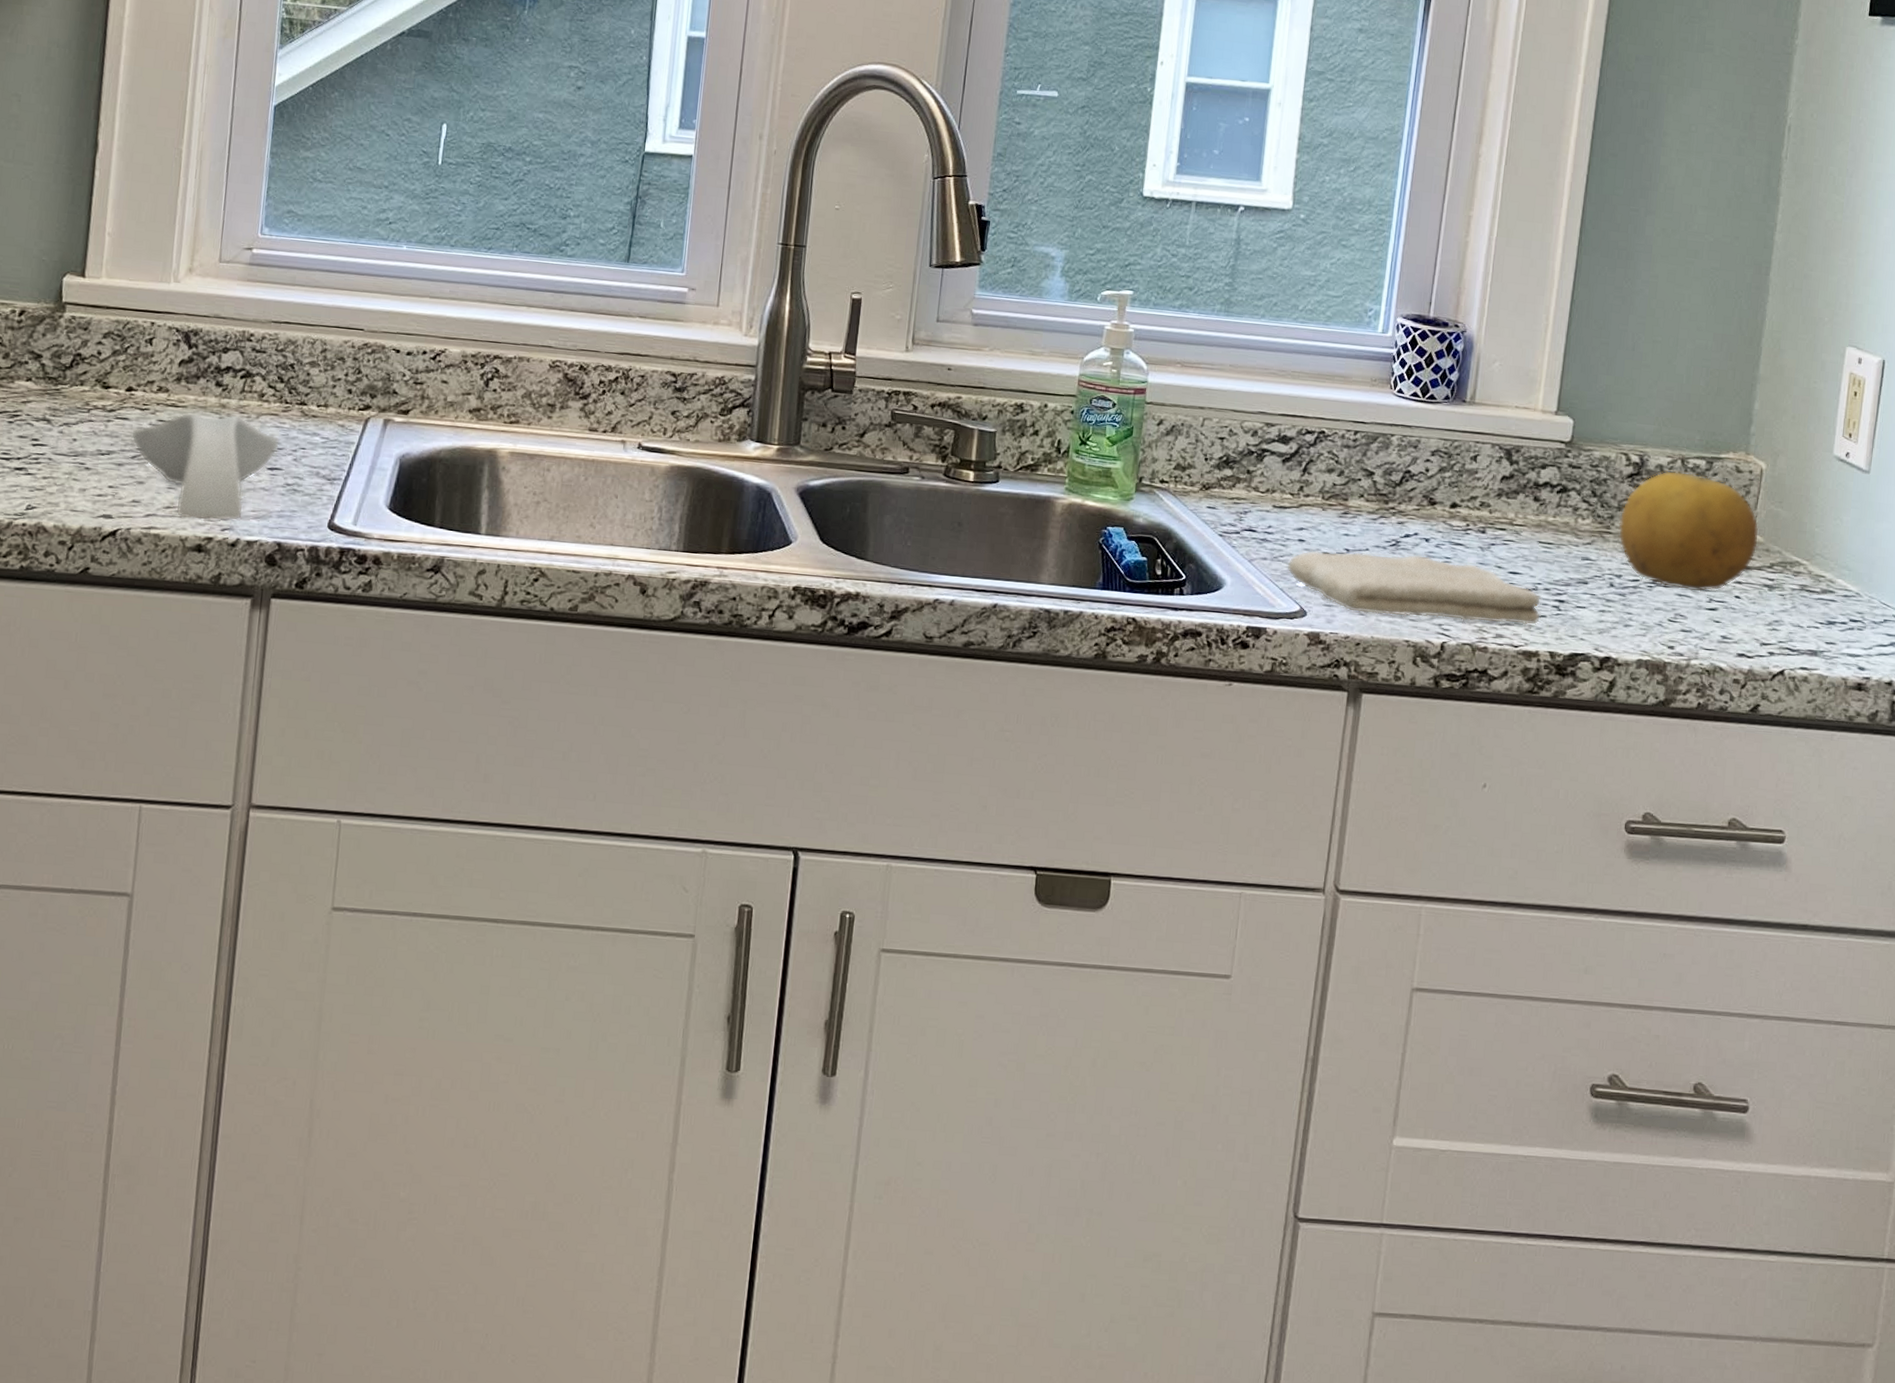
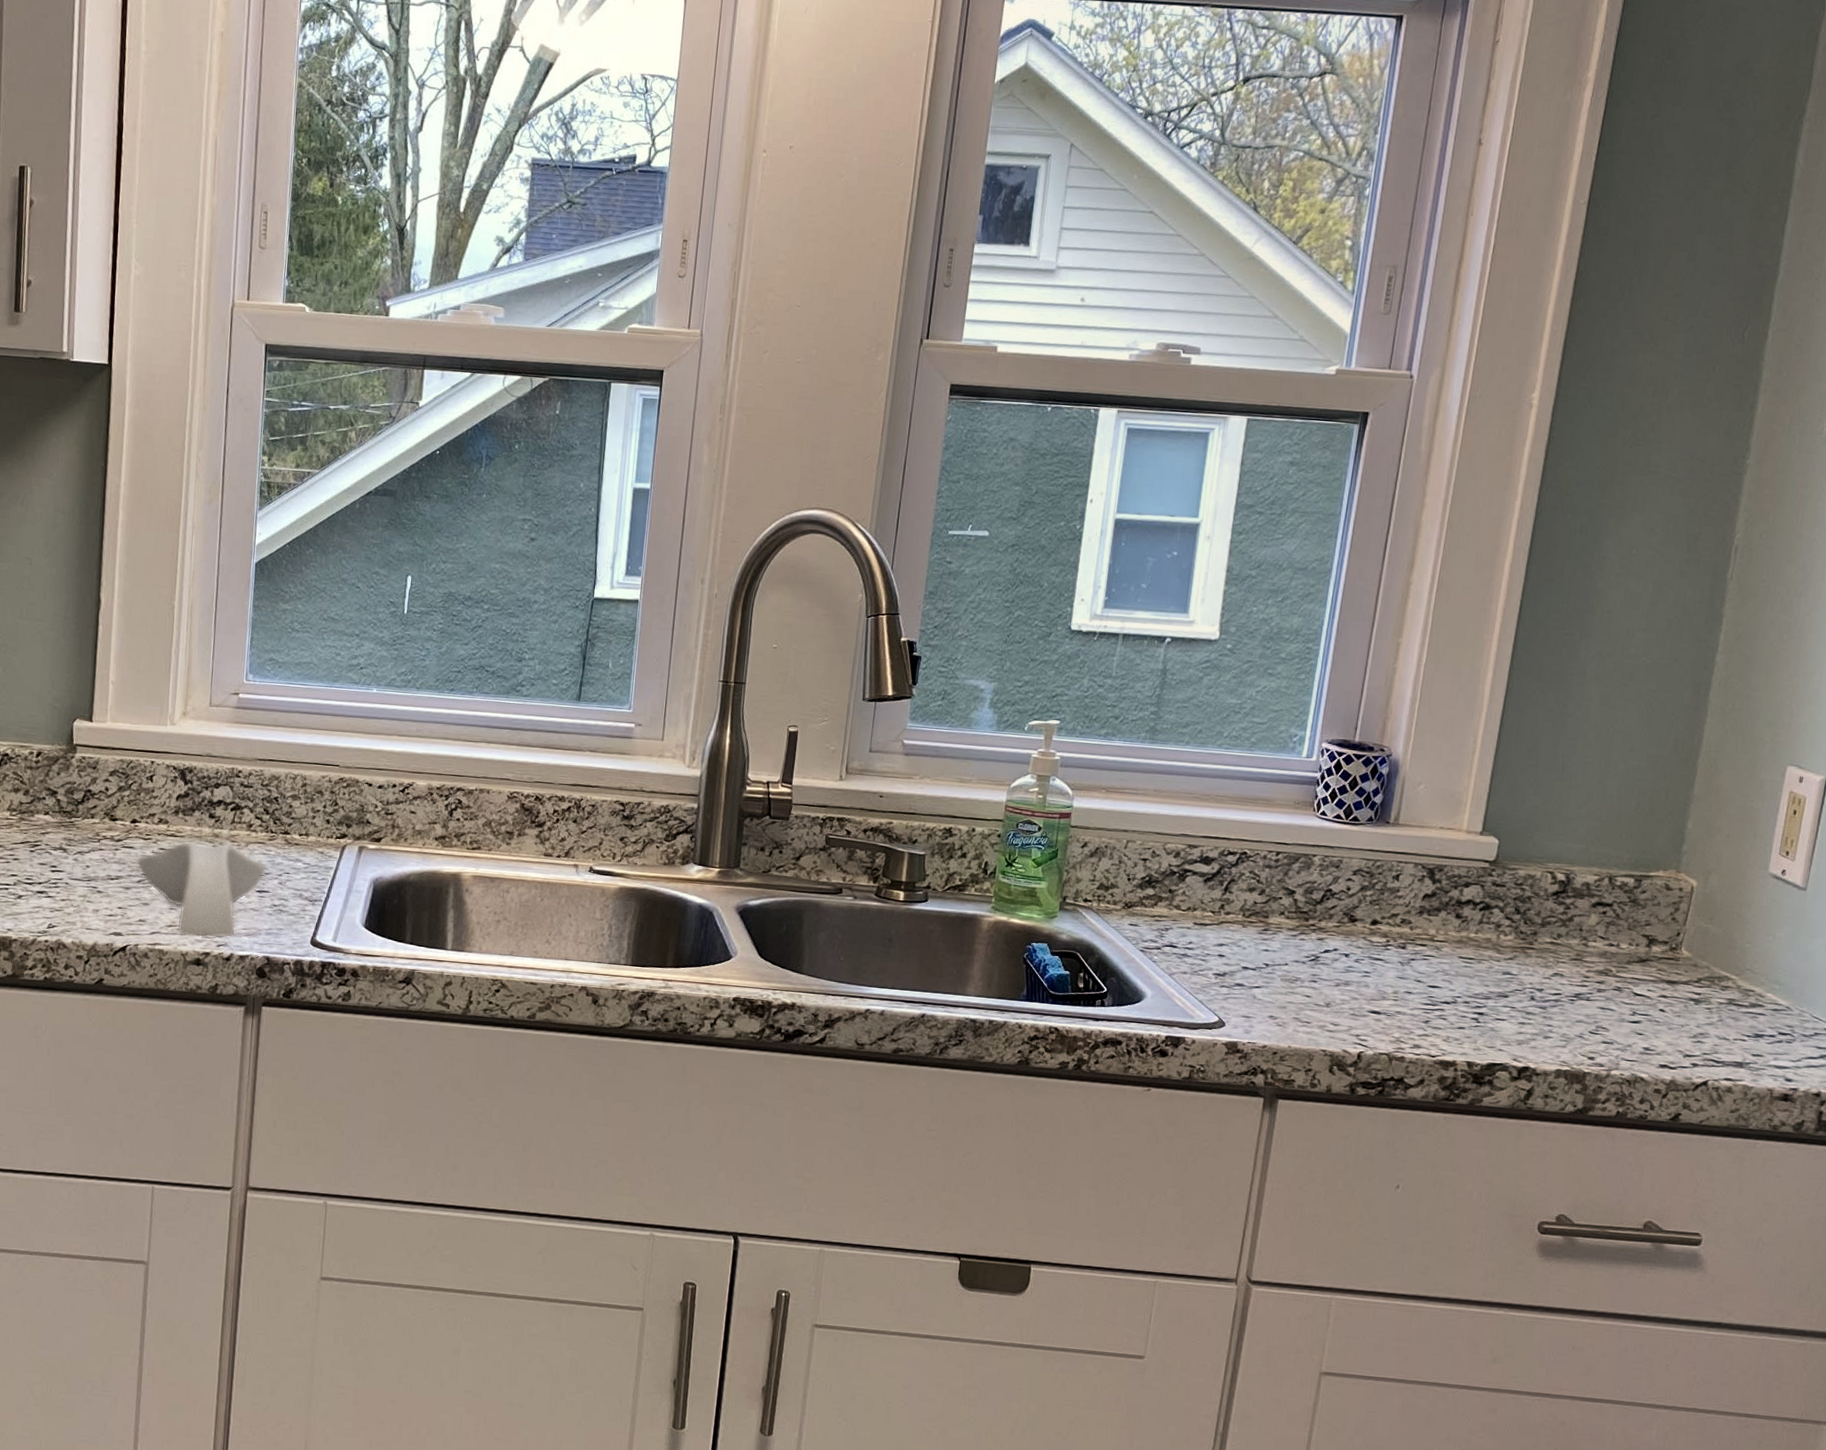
washcloth: present [1286,550,1542,626] -> none [1206,964,1461,1037]
fruit: present [1618,470,1760,592] -> none [1541,888,1687,1005]

